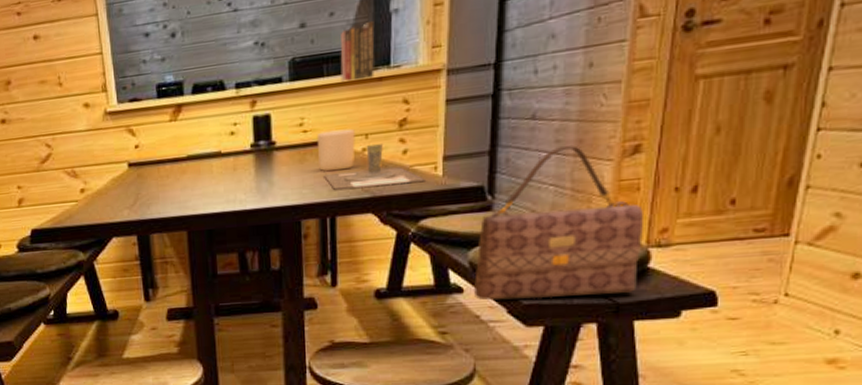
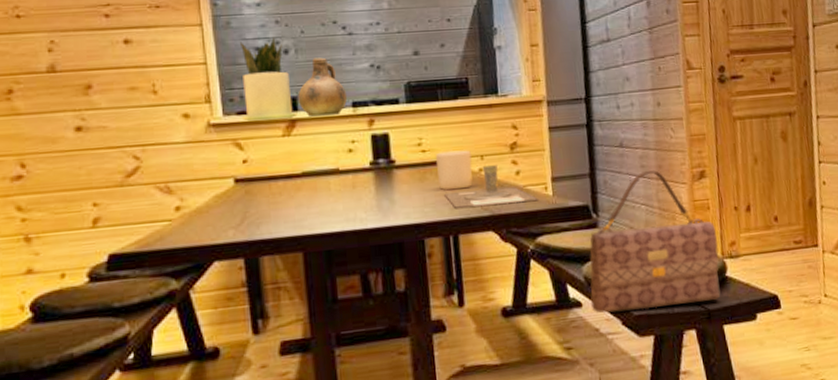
planter: none [130,21,184,108] -> present [239,37,298,121]
ceramic jug: none [184,38,231,101] -> present [298,57,348,117]
books: present [340,20,375,82] -> none [452,54,485,107]

